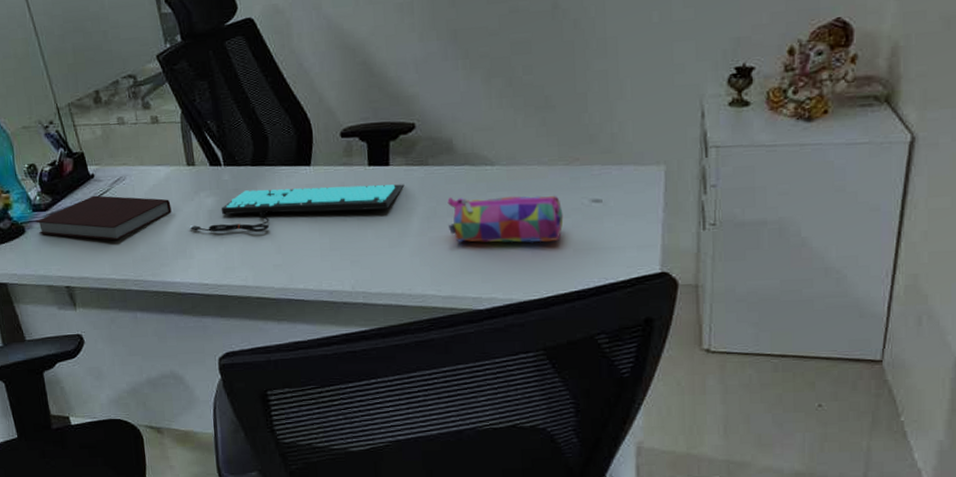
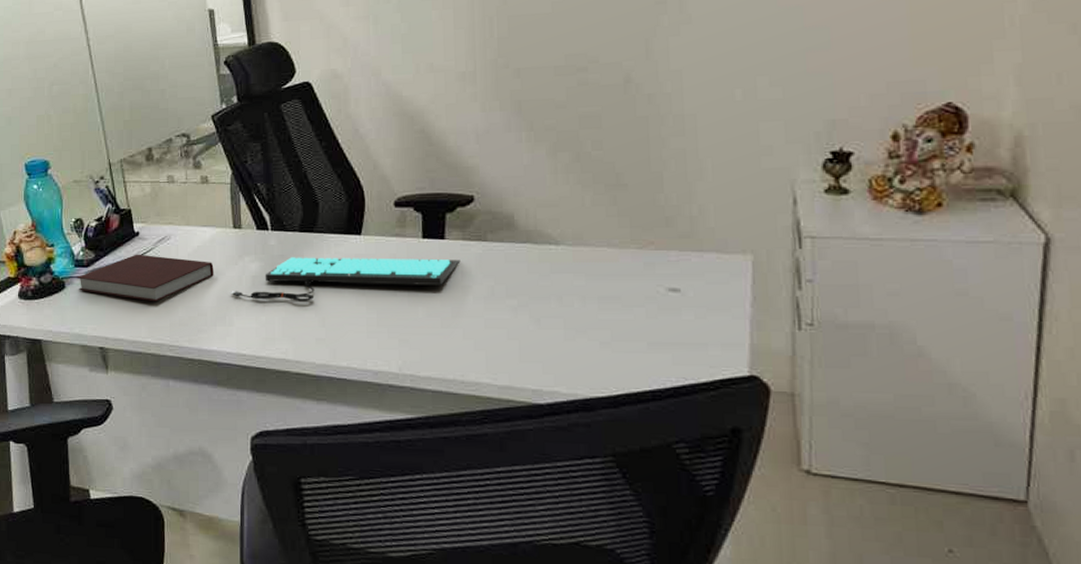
pencil case: present [447,195,564,243] -> none [507,277,636,333]

